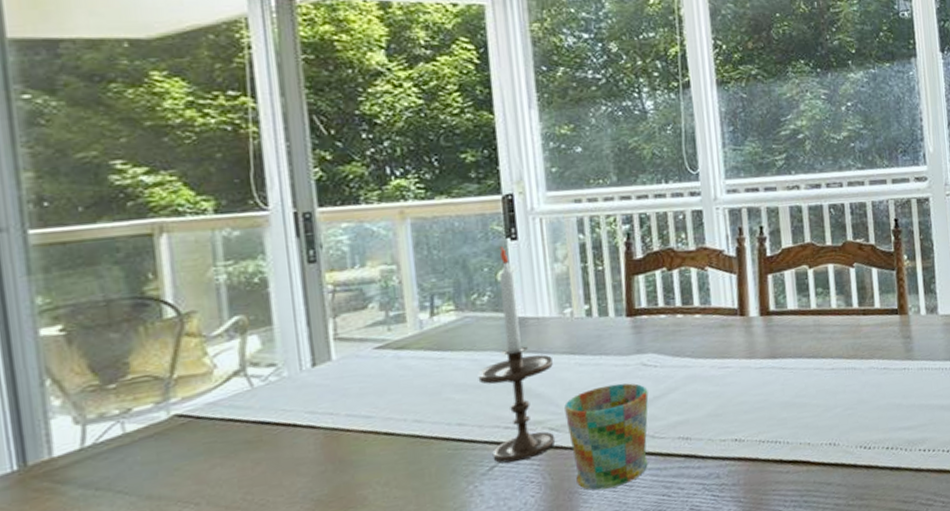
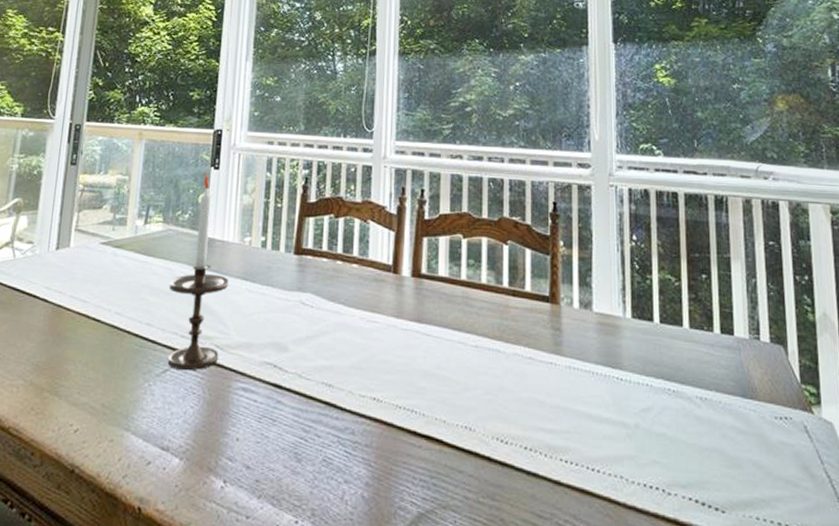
mug: present [564,383,649,491] -> none [229,315,302,418]

